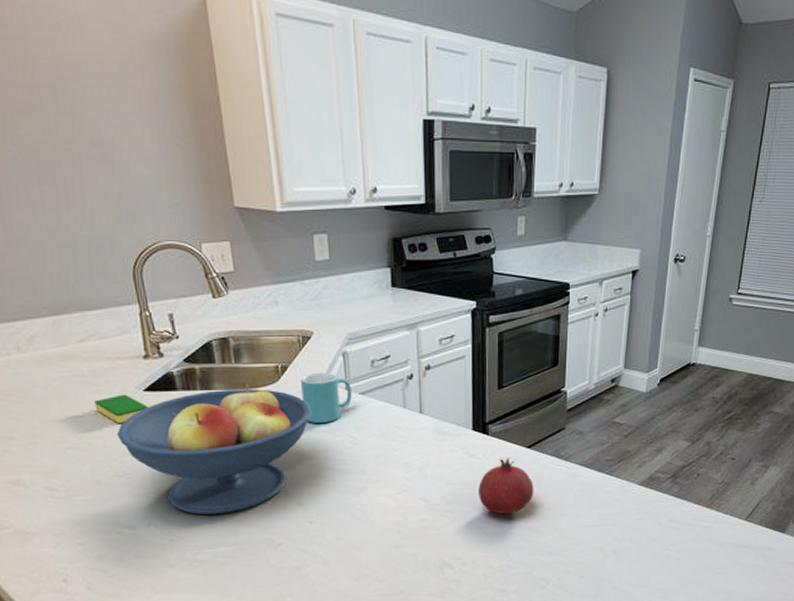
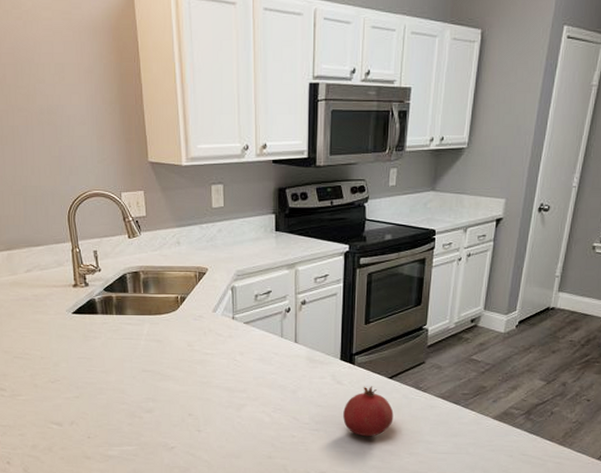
dish sponge: present [95,394,149,423] -> none [35,316,76,339]
fruit bowl: present [116,384,312,515] -> none [50,311,204,418]
mug: present [300,372,352,423] -> none [195,303,238,347]

